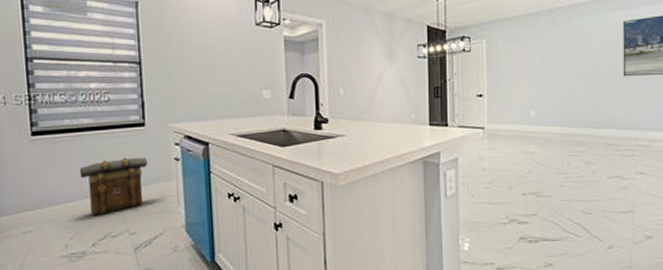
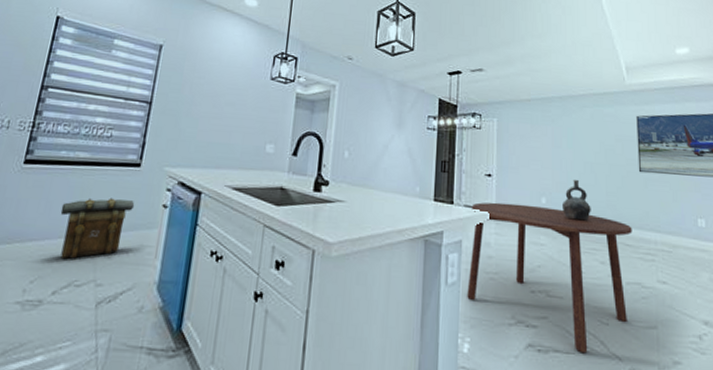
dining table: none [465,119,615,239] -> present [467,202,632,354]
ceramic vessel: none [550,90,577,128] -> present [563,179,591,221]

